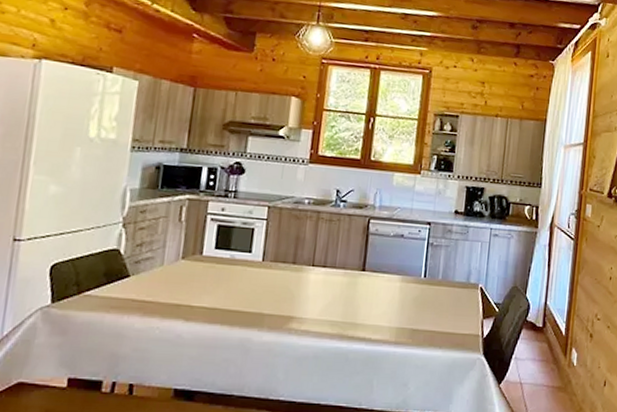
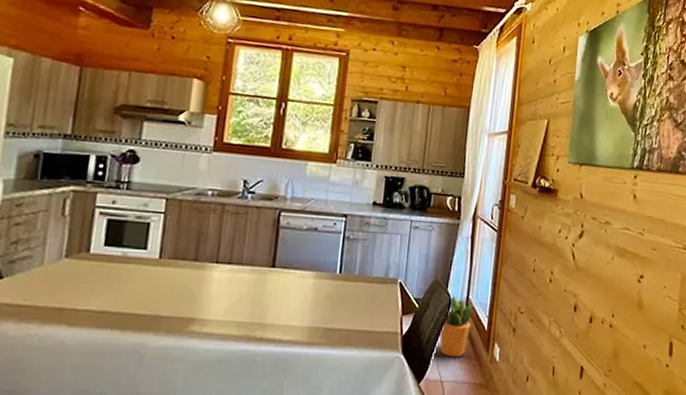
potted plant: none [519,298,552,361] -> present [439,293,475,358]

